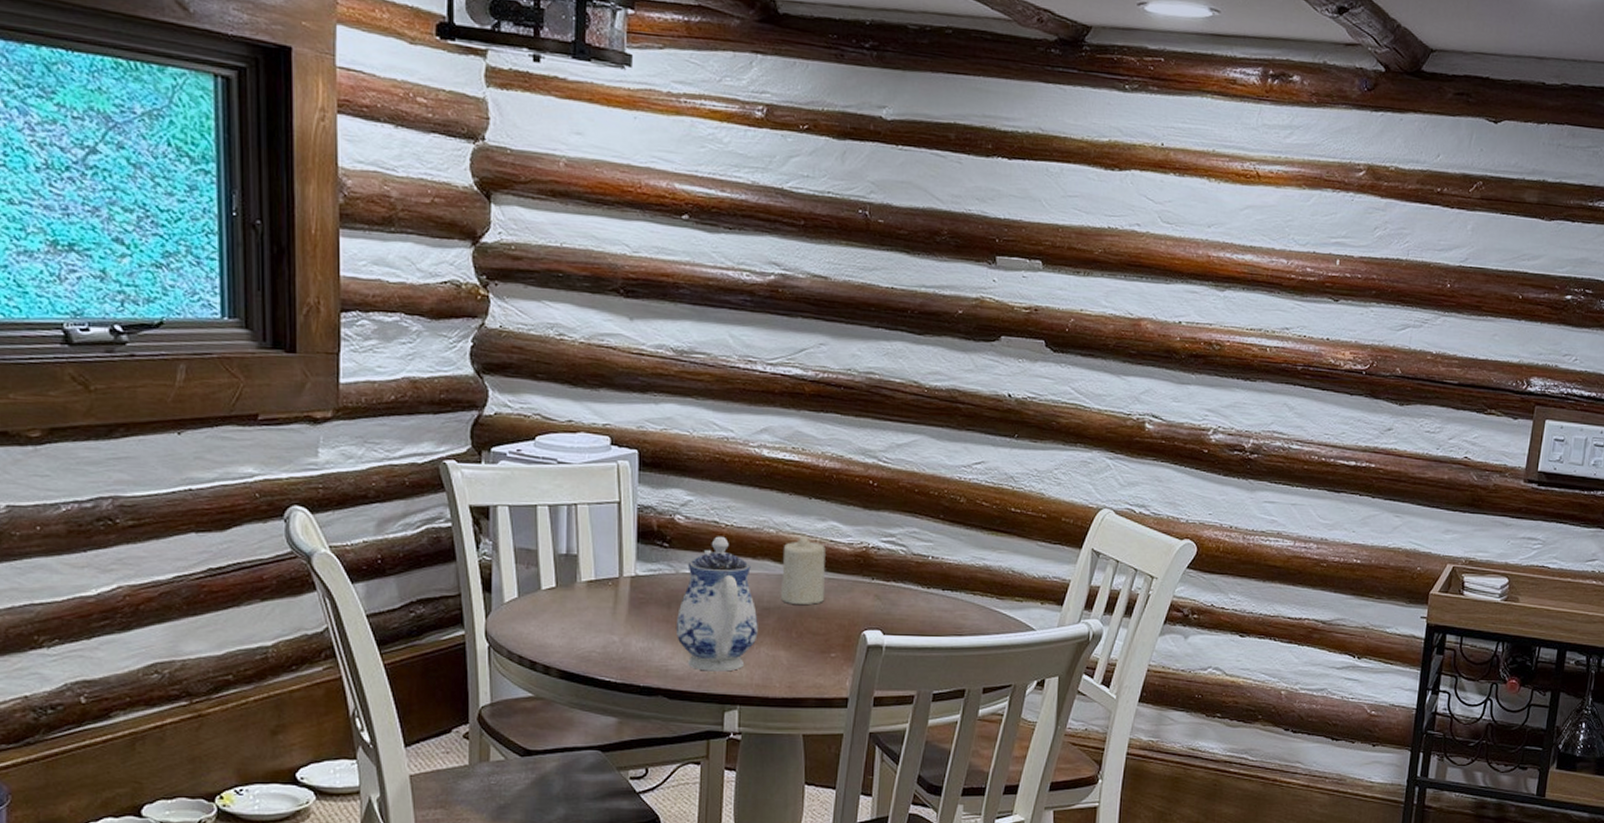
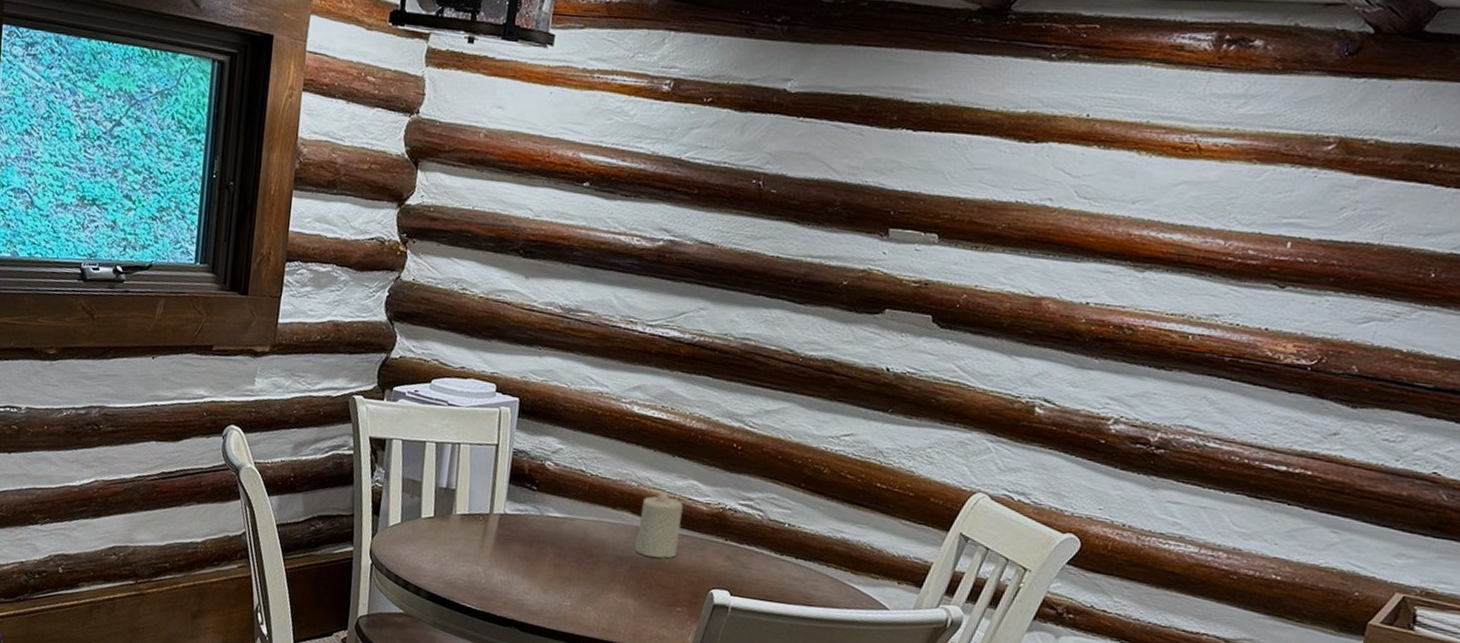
teapot: present [675,536,758,672] -> none [534,484,611,613]

